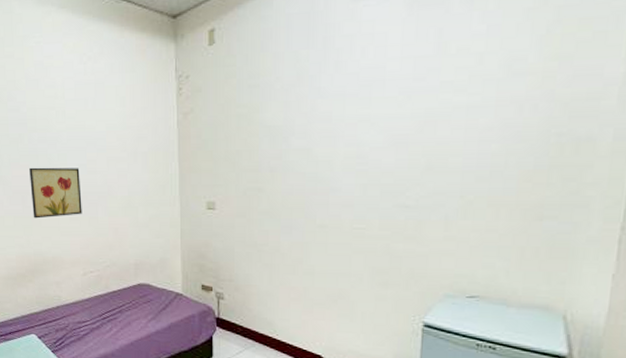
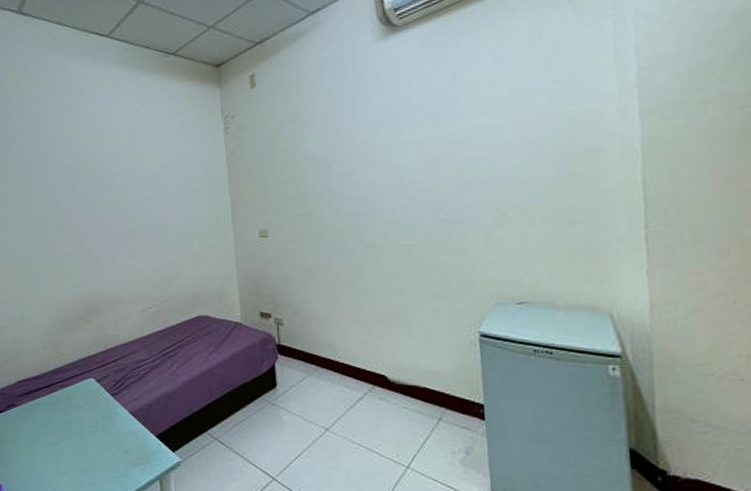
wall art: present [29,167,82,219] -> none [86,206,139,259]

